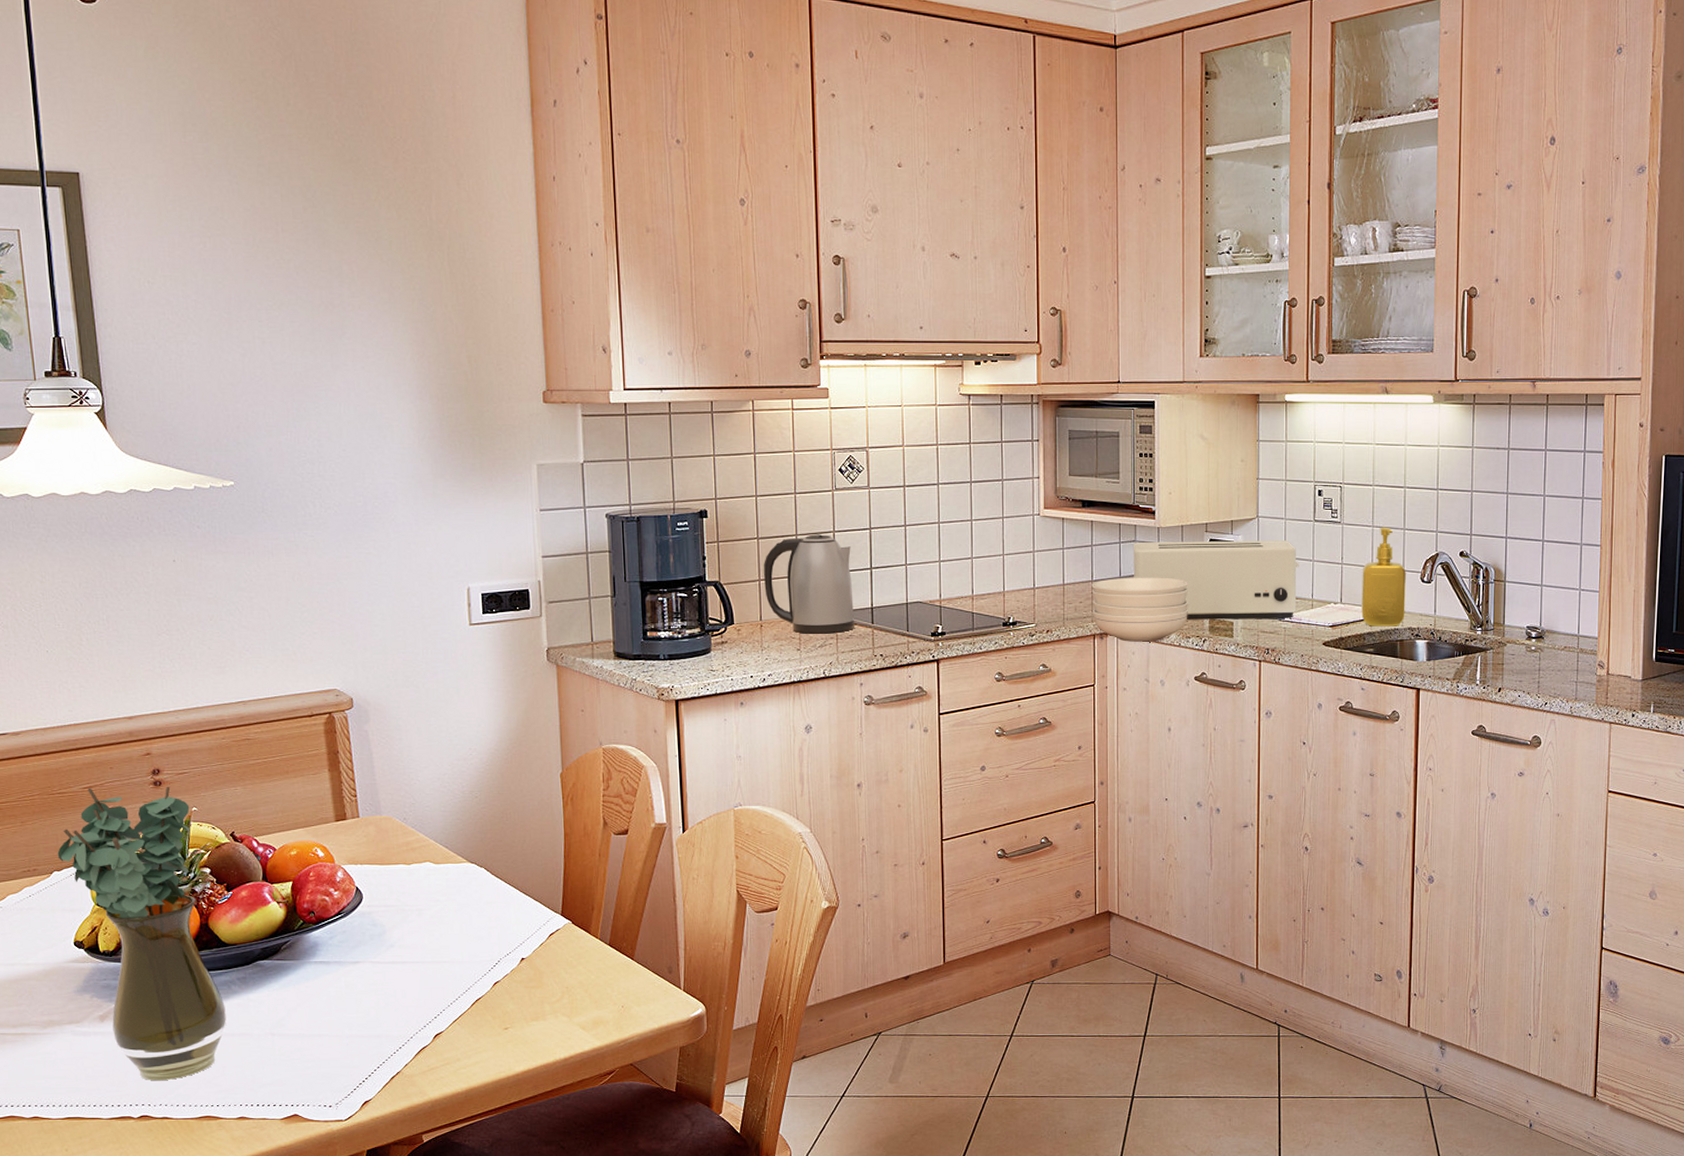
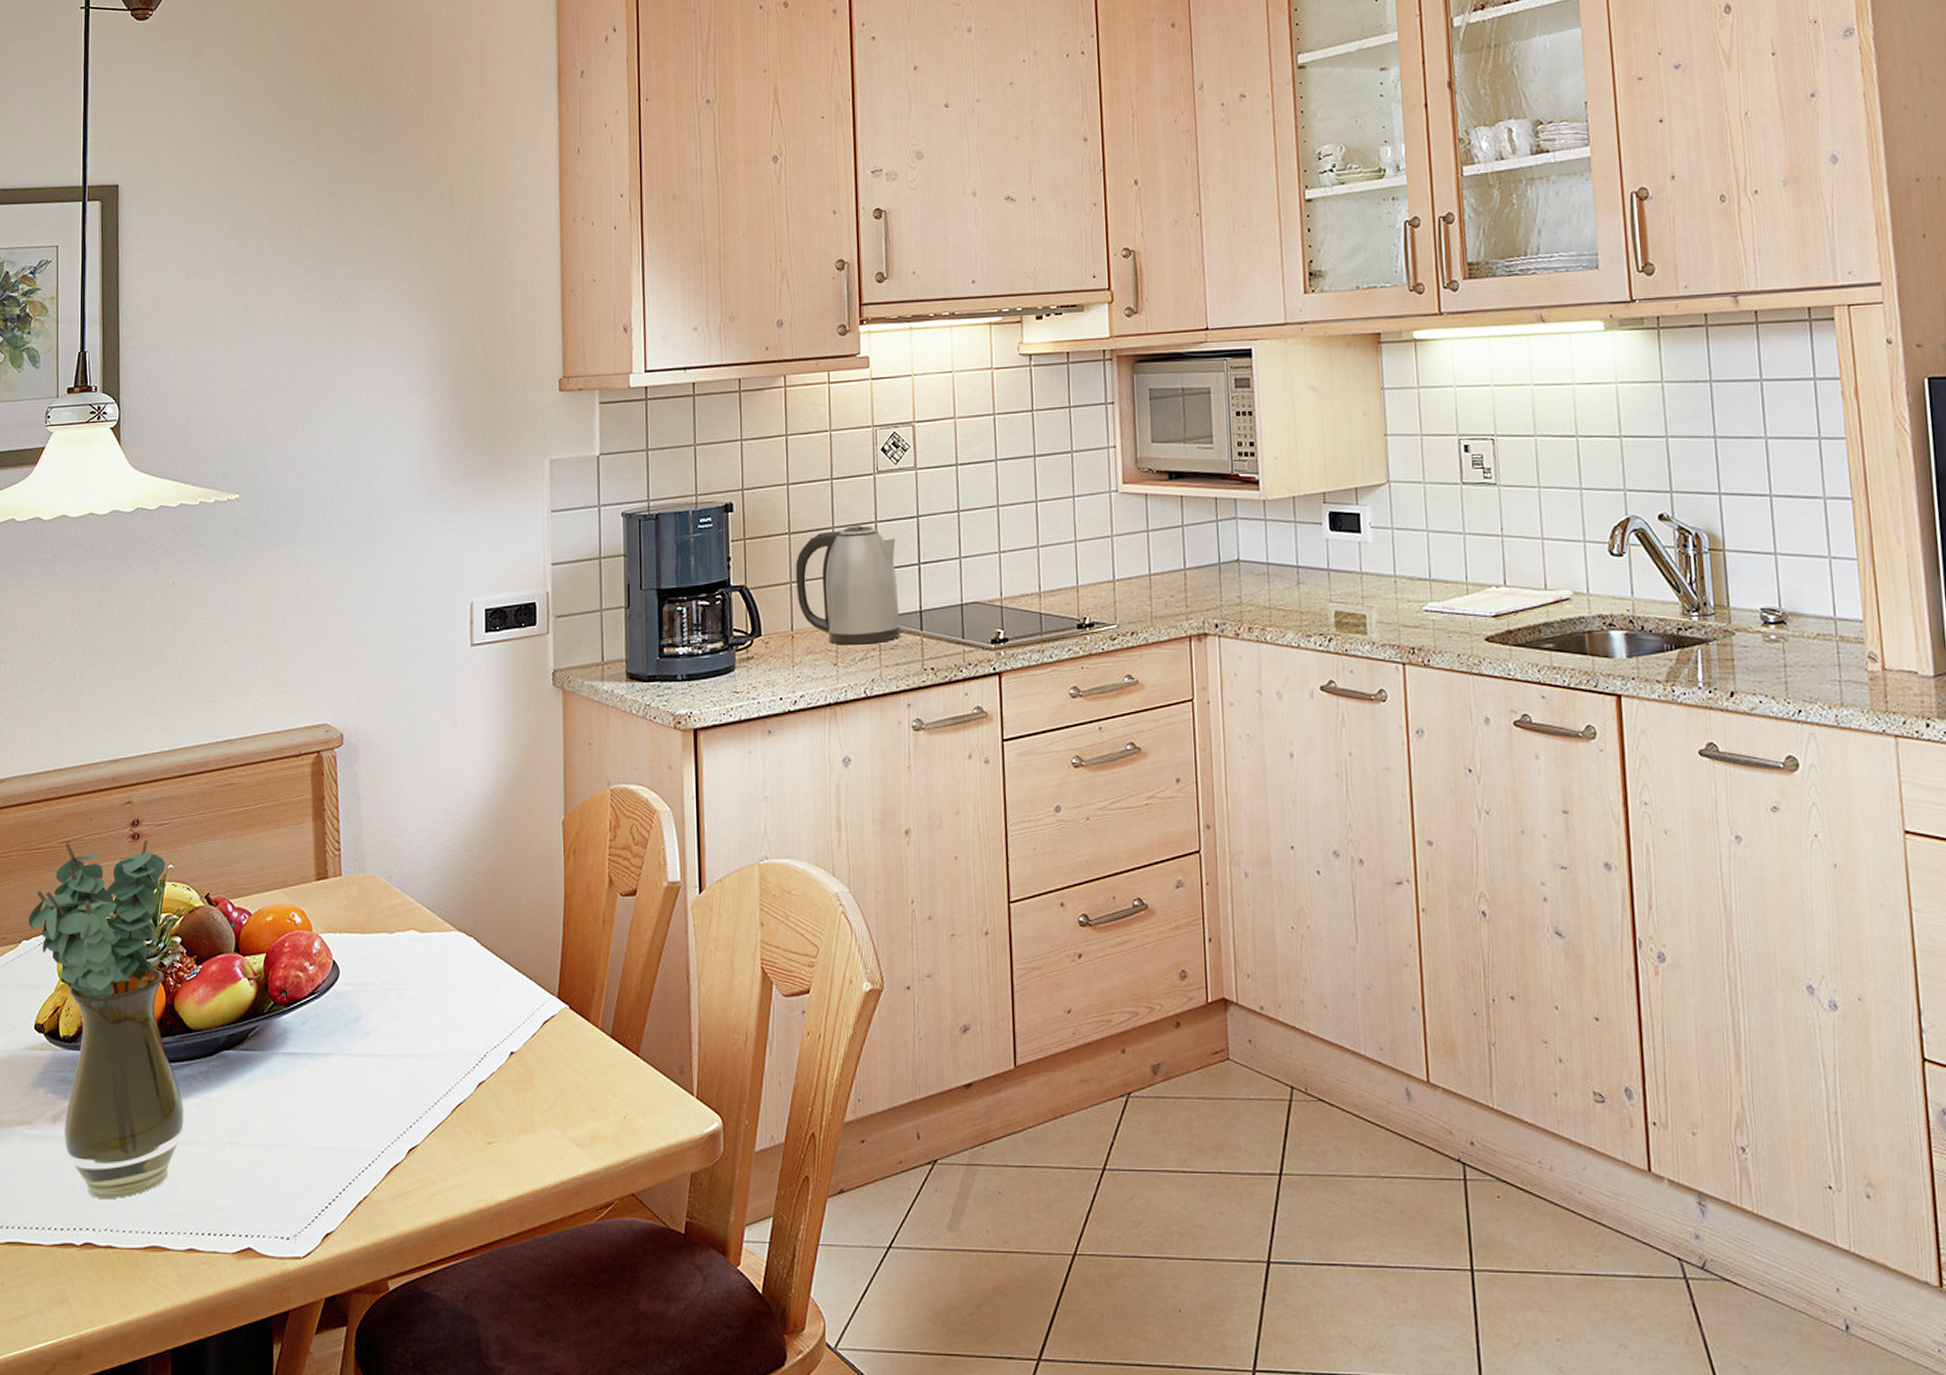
bowl: present [1091,577,1189,642] -> none [1184,561,1309,644]
toaster: present [1133,540,1299,620] -> none [1233,509,1447,613]
soap dispenser: present [1361,527,1406,627] -> none [1529,487,1592,615]

